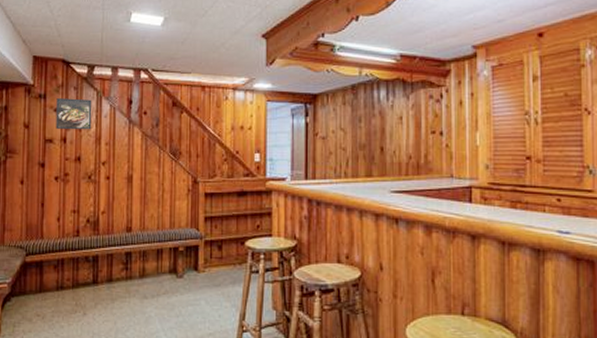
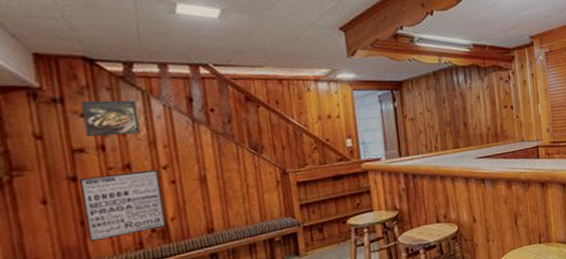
wall art: none [45,164,99,224] -> present [79,169,168,243]

